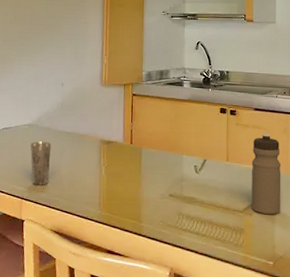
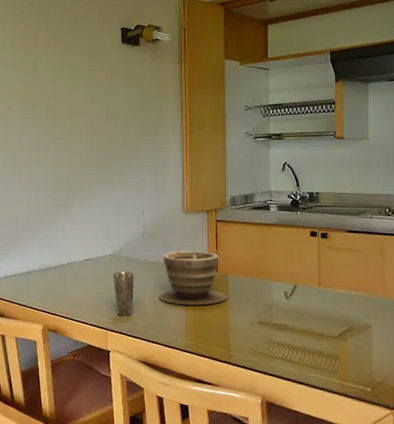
planter: none [74,122,140,177] -> present [159,250,227,306]
water bottle: present [251,133,281,215] -> none [345,256,378,341]

